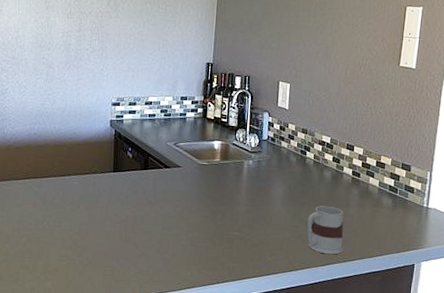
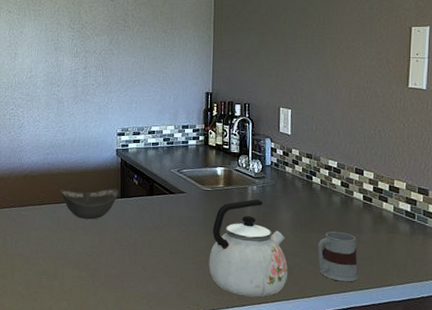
bowl: none [46,161,111,195] -> present [60,188,119,220]
kettle: none [201,174,278,272] -> present [208,199,288,297]

